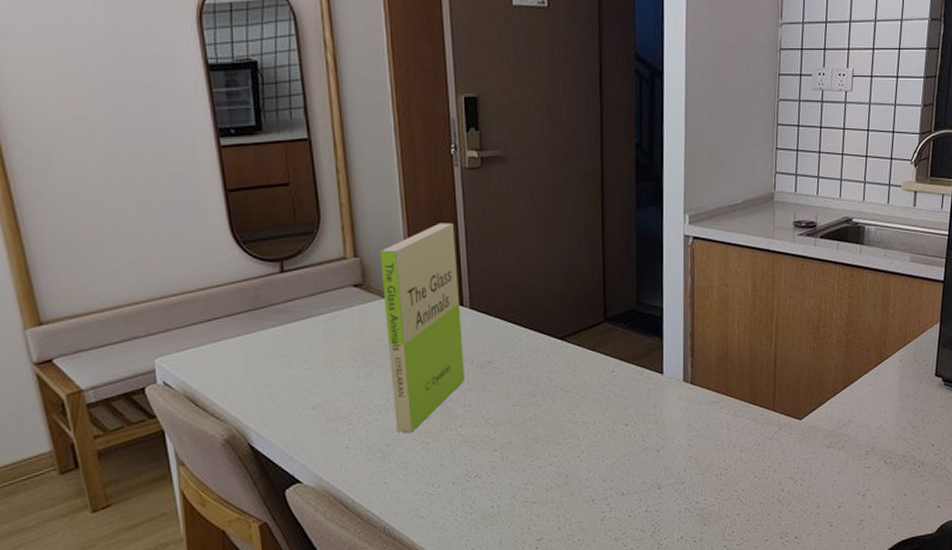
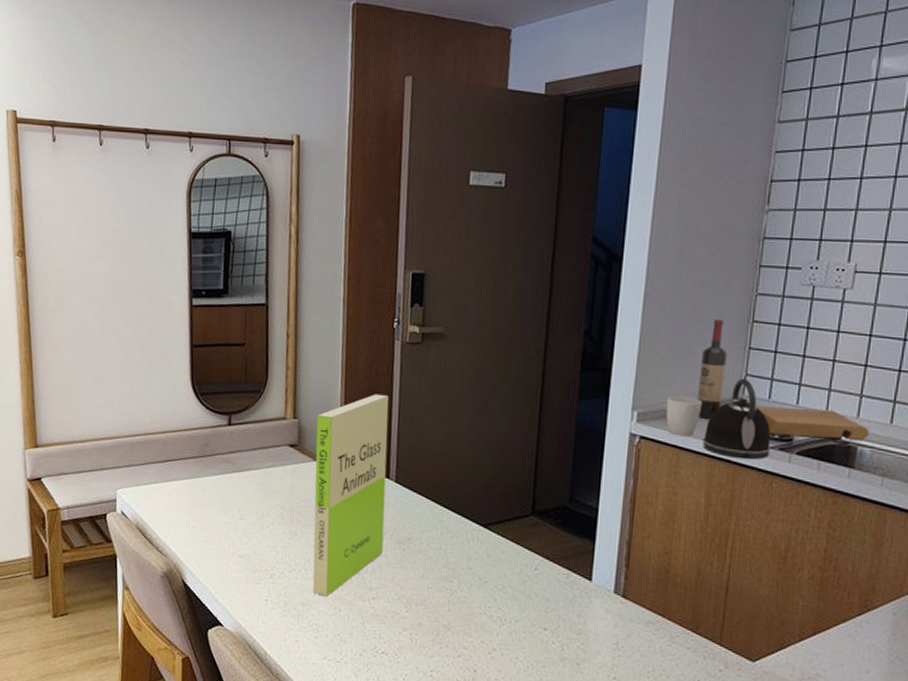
cup: none [712,196,743,233] -> present [665,395,703,437]
wine bottle: none [737,125,760,215] -> present [696,319,728,419]
kettle: none [745,176,801,248] -> present [702,378,772,460]
cutting board: none [785,197,873,223] -> present [755,406,869,440]

